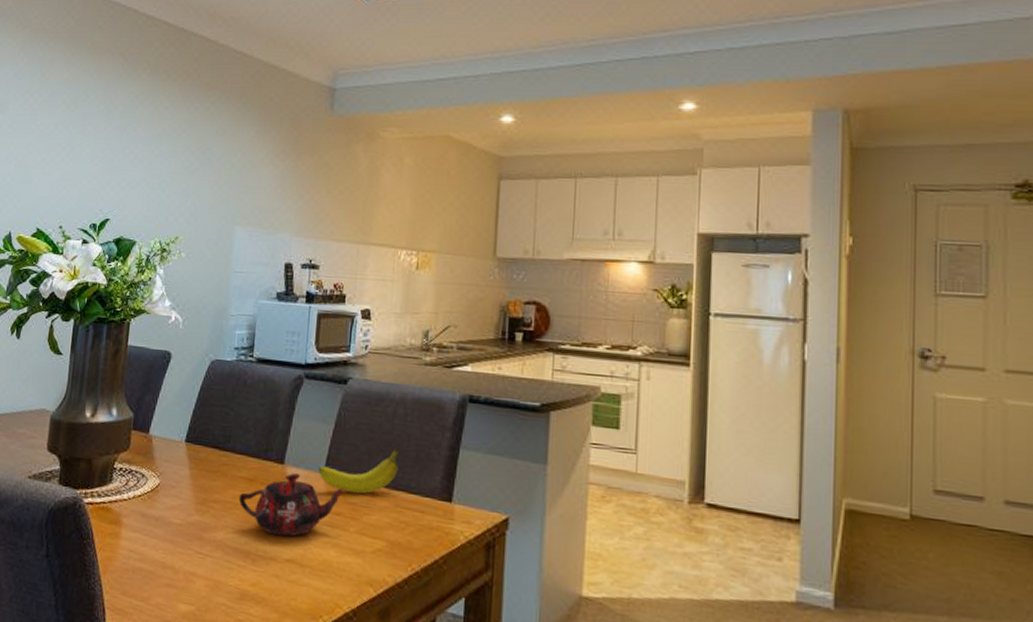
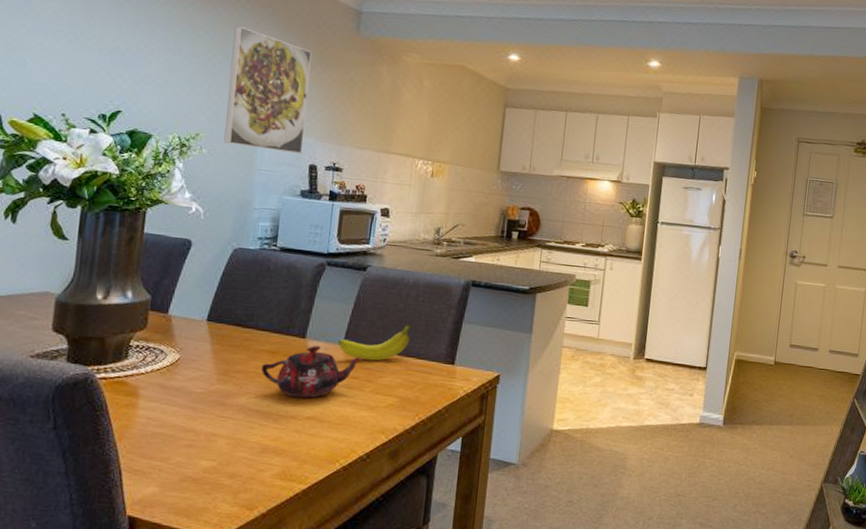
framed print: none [201,119,286,252] -> present [224,25,312,154]

